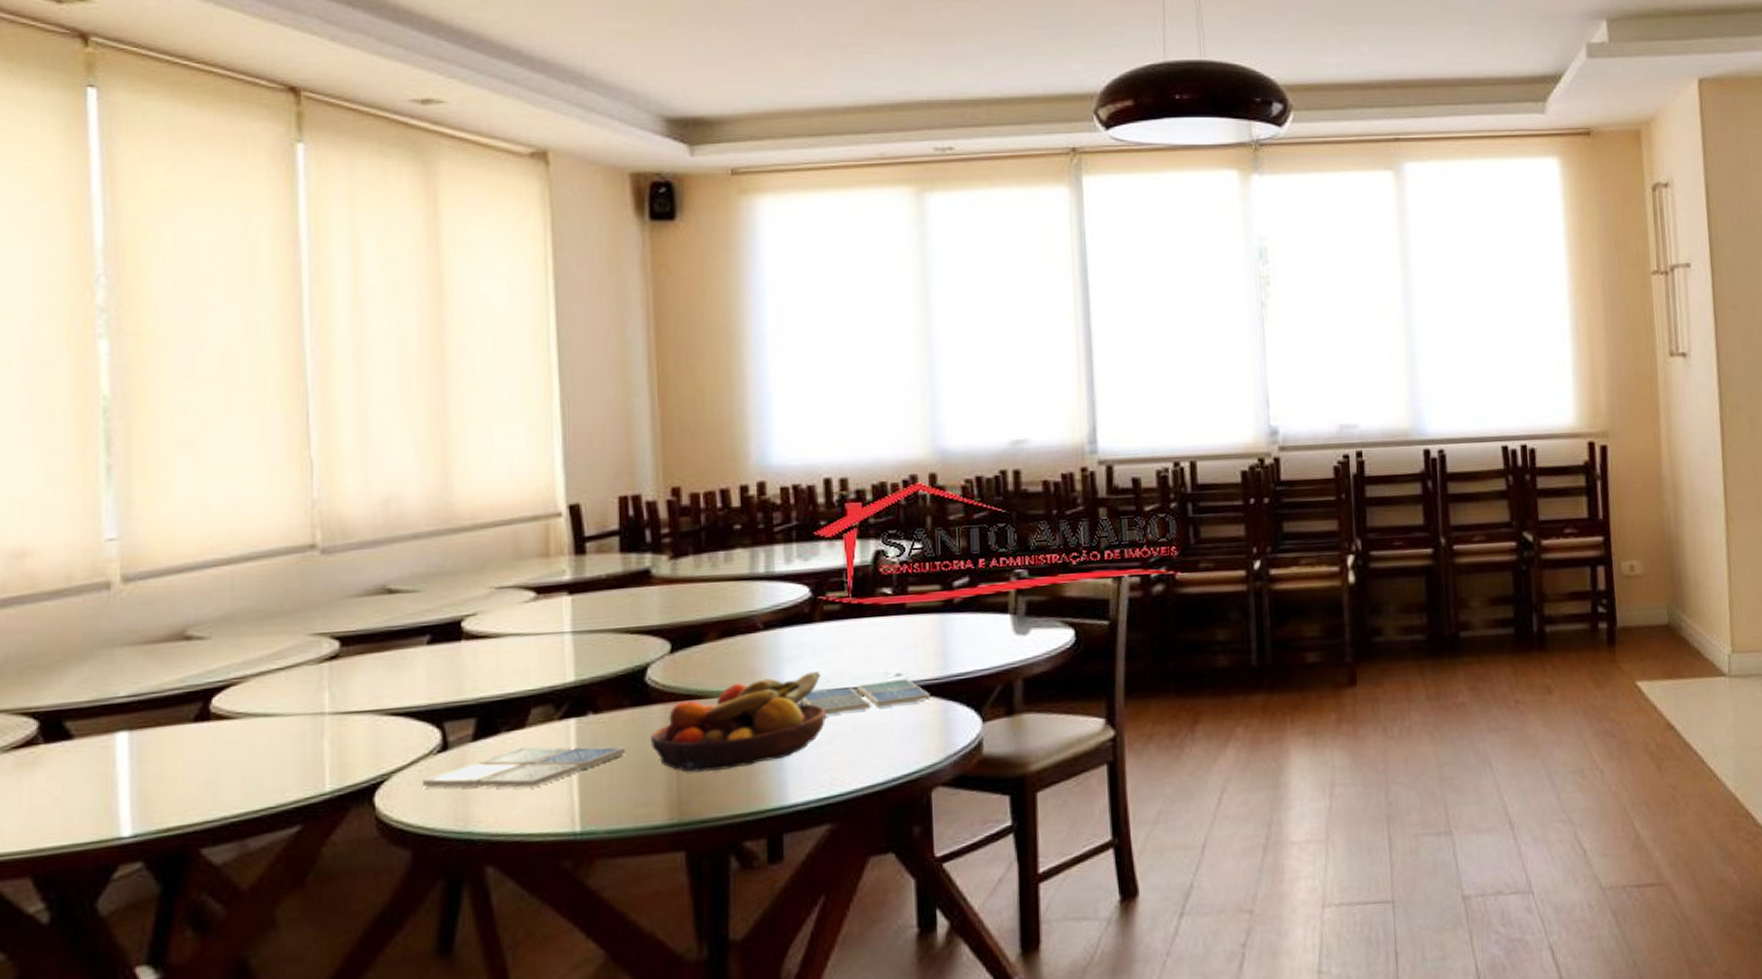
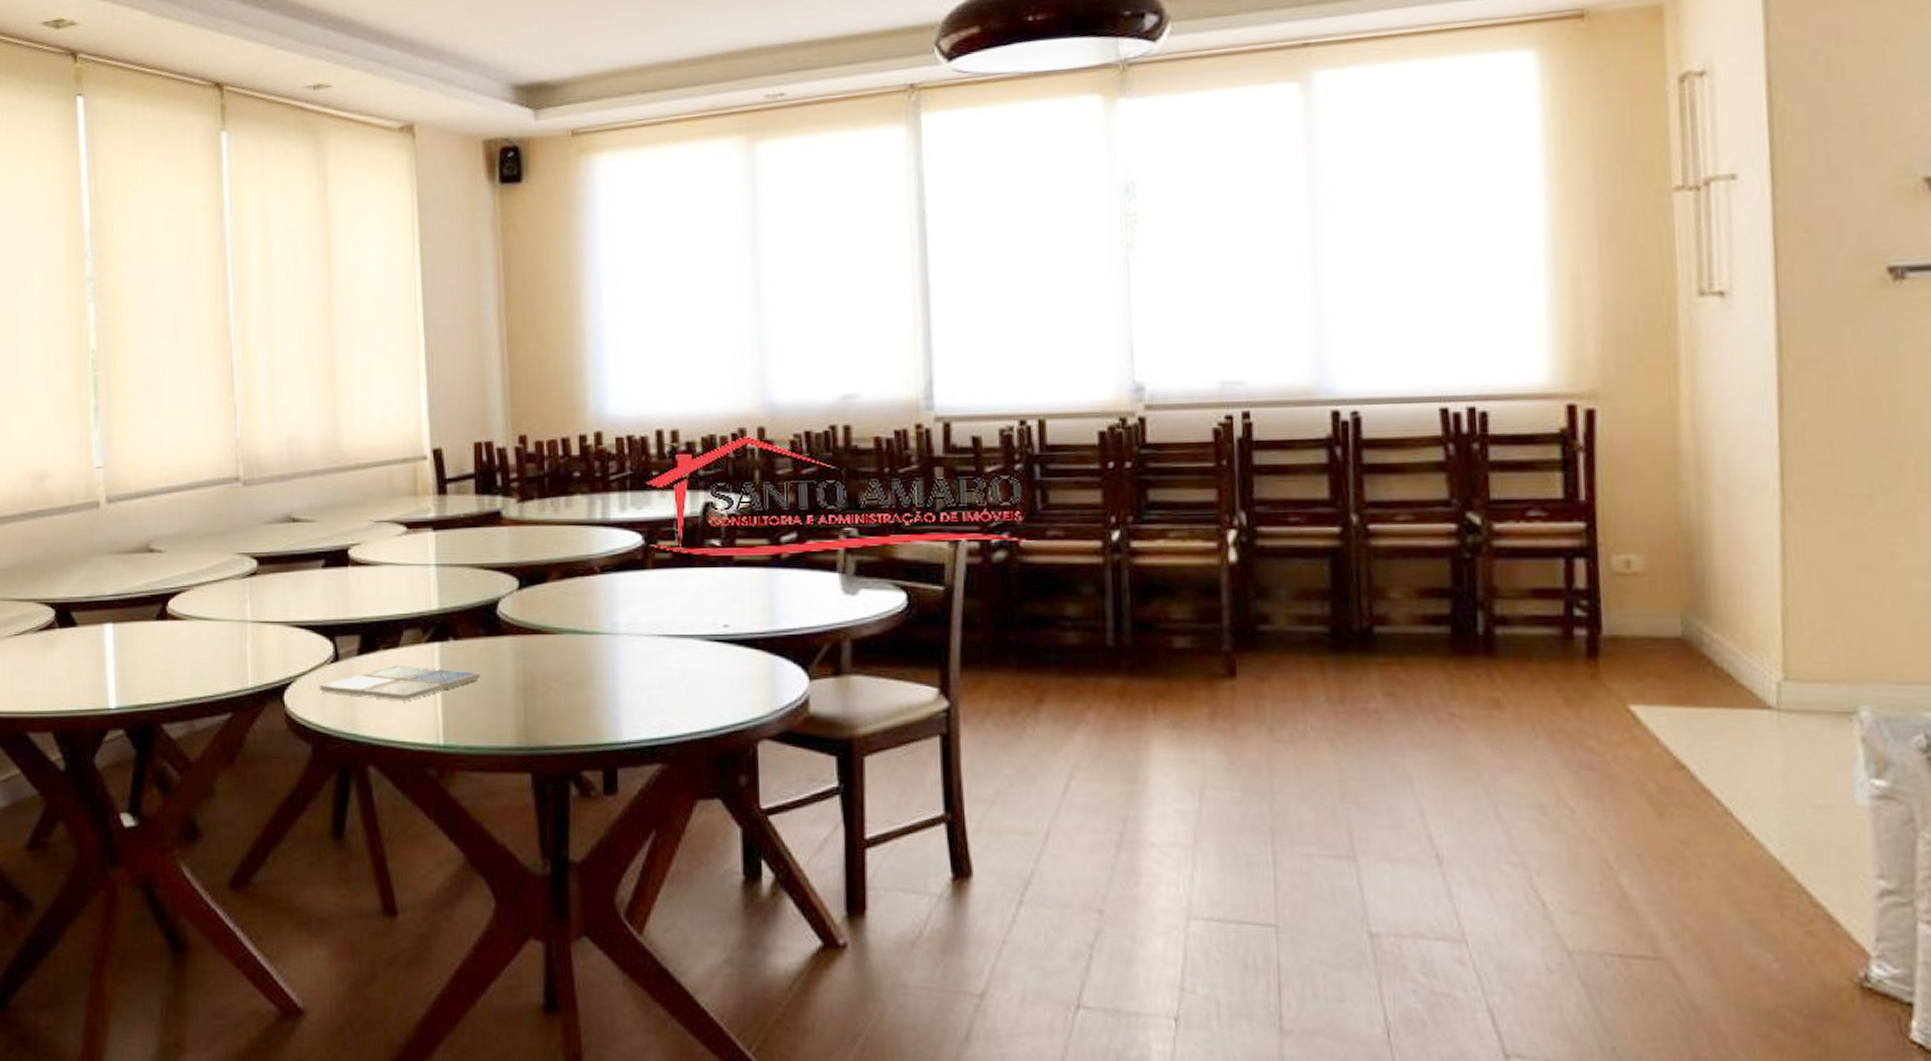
fruit bowl: present [651,671,826,773] -> none [502,617,657,702]
drink coaster: present [801,678,931,715] -> none [634,630,758,660]

